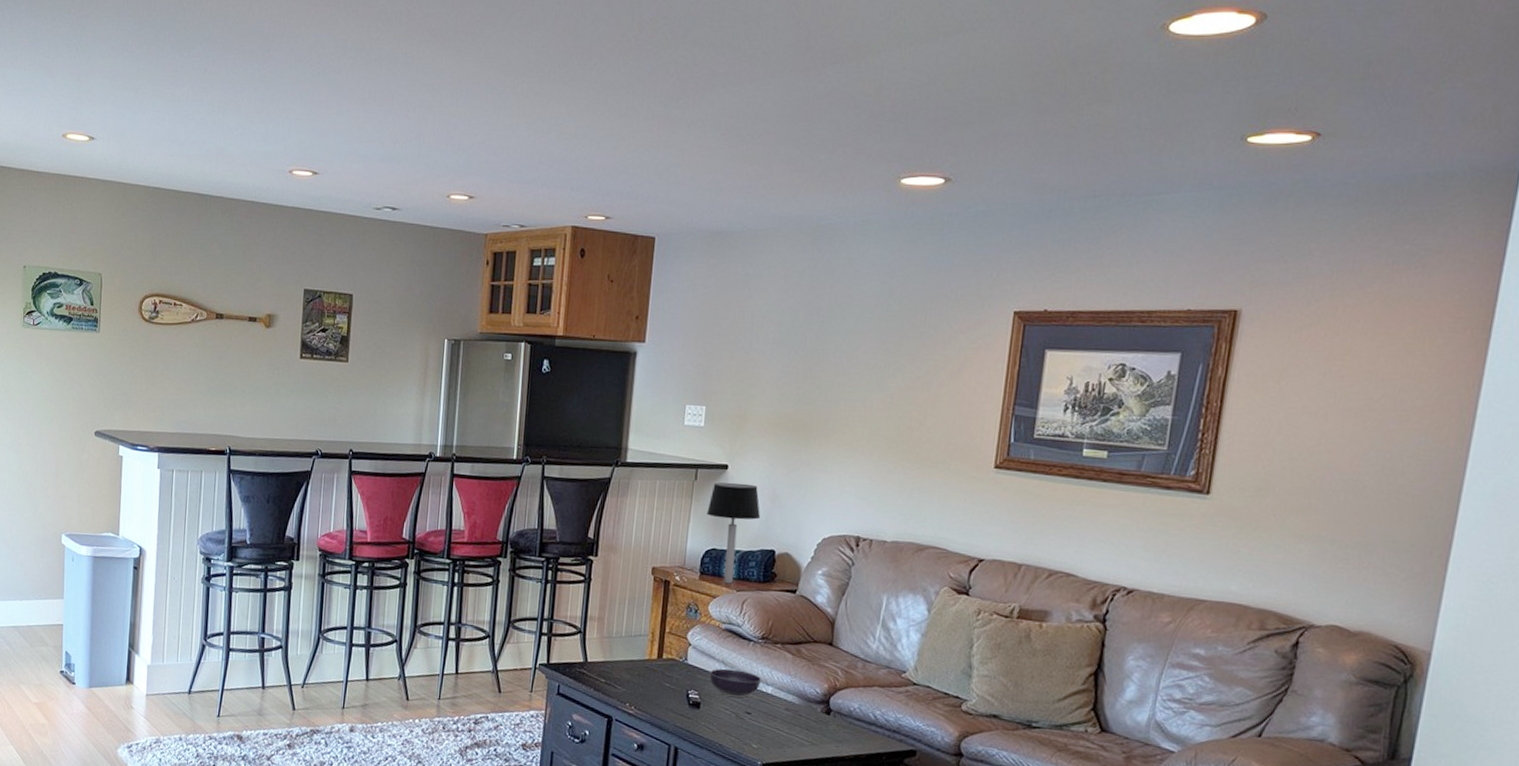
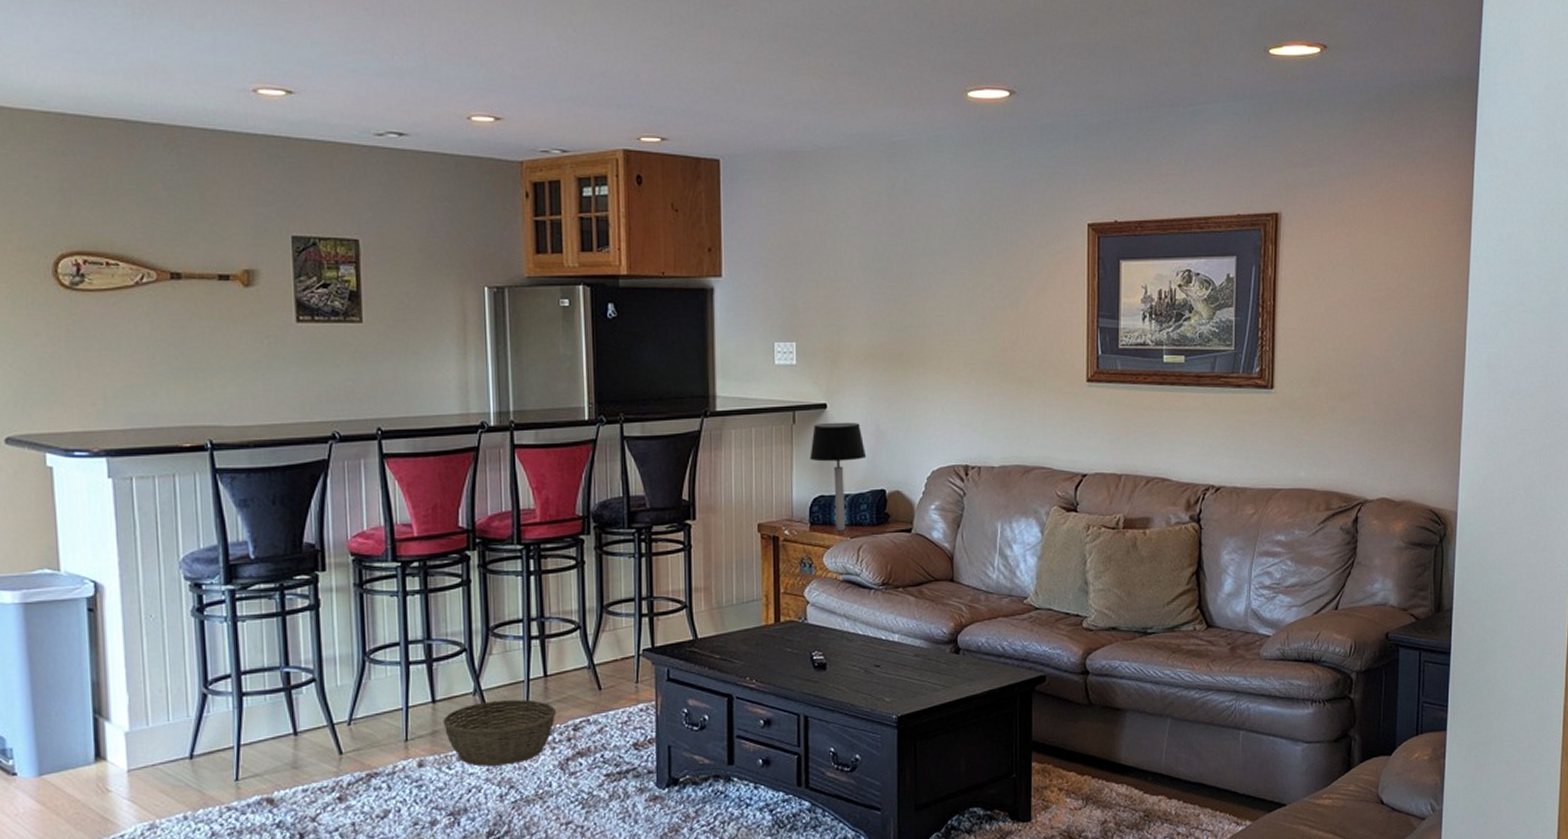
basket: none [372,686,463,743] -> present [443,699,557,766]
bowl: present [709,668,761,698] -> none [832,622,886,652]

